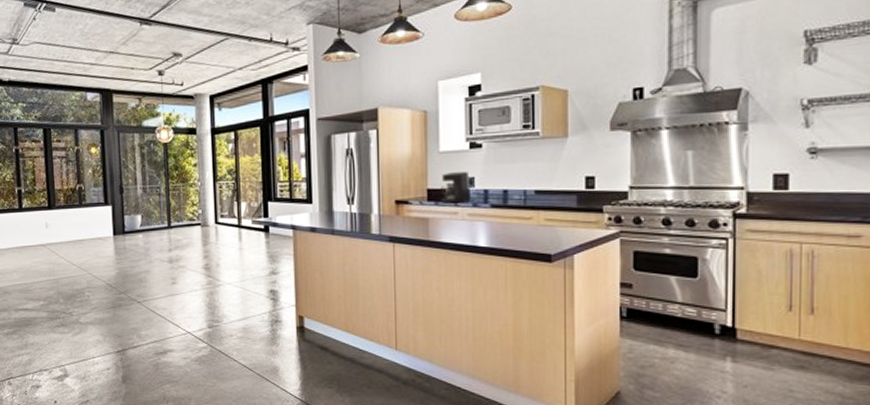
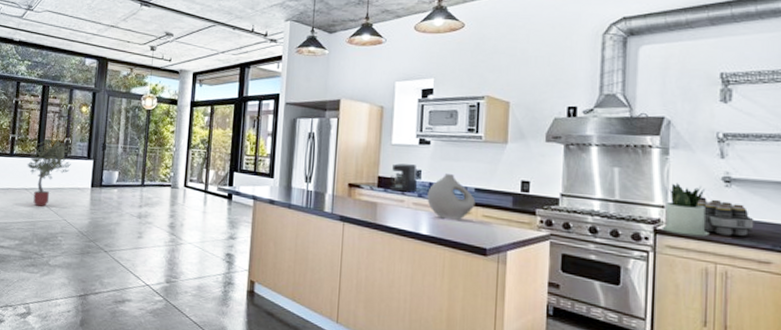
potted tree: none [39,184,88,262] -> present [27,136,71,207]
vase: none [483,178,536,227] -> present [427,174,476,220]
planter: none [741,160,794,218] -> present [661,183,710,238]
spice rack: none [780,173,843,212] -> present [697,199,754,236]

